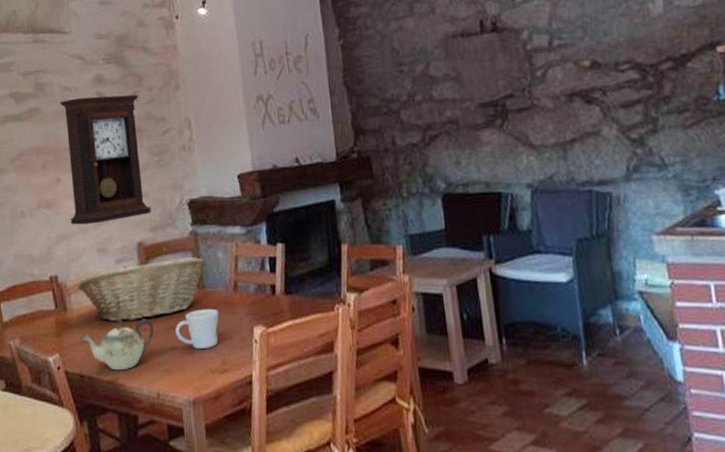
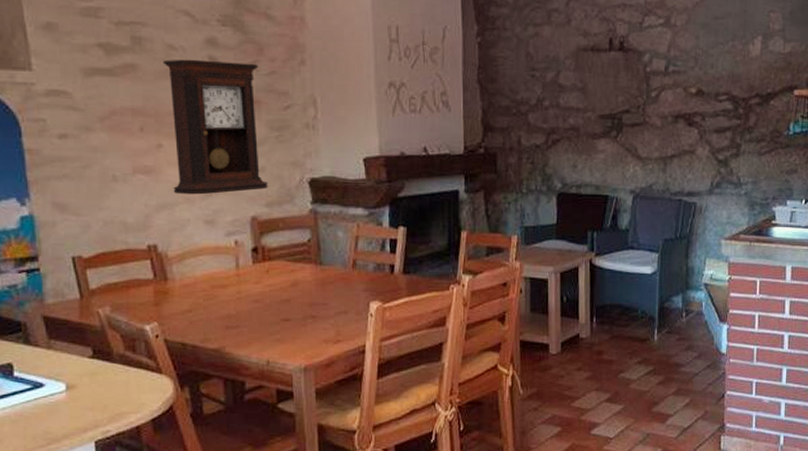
fruit basket: present [78,257,206,322] -> none [181,234,324,293]
teapot: present [80,318,154,371] -> none [182,291,266,340]
mug: present [174,308,219,349] -> none [288,284,335,320]

